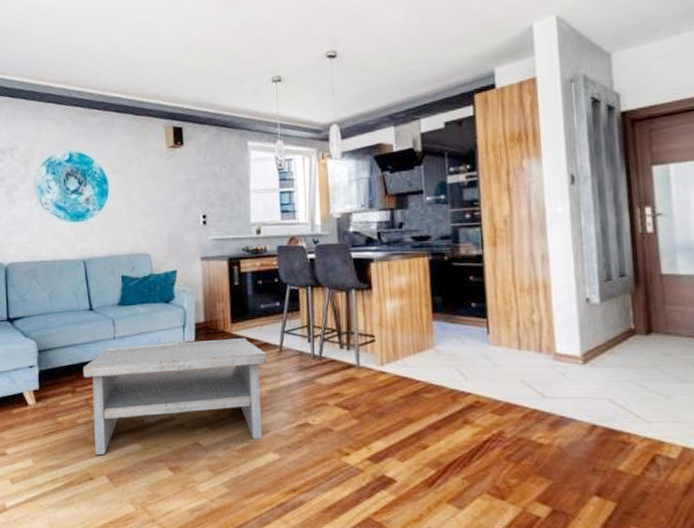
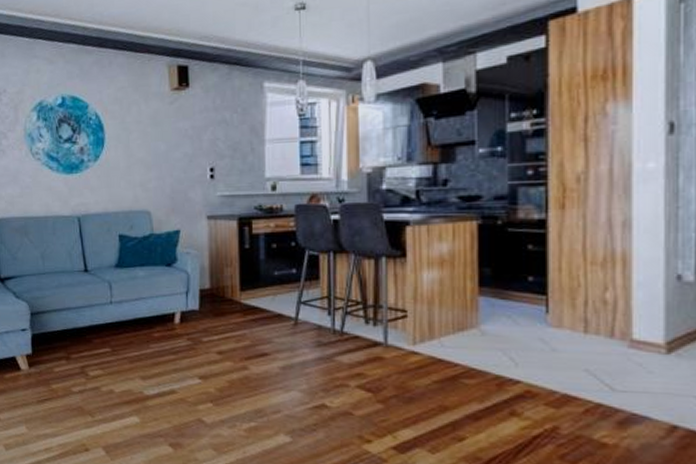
coffee table: present [83,337,267,456] -> none [78,307,280,427]

